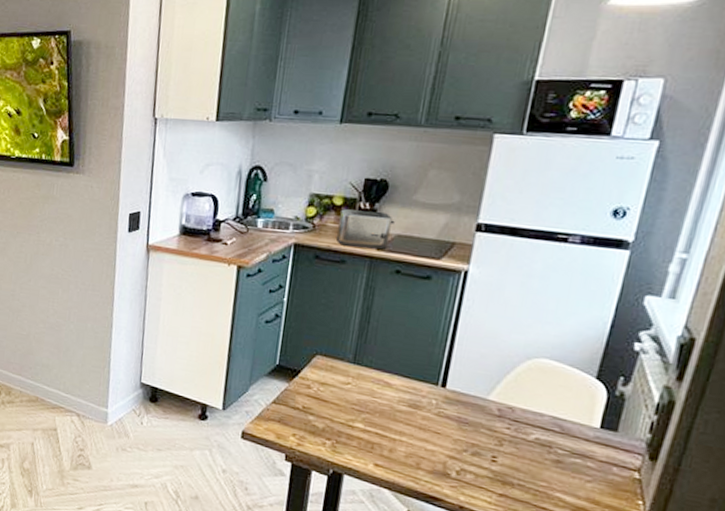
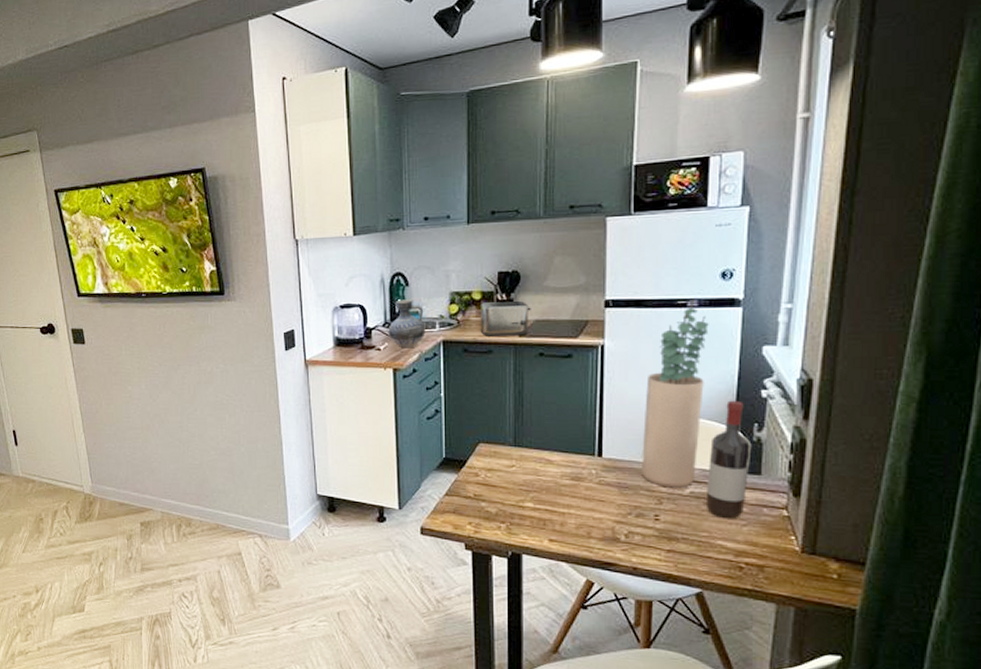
ceramic jug: none [237,194,279,247] -> present [388,299,426,349]
vase: none [486,234,589,433] -> present [642,298,709,488]
wine bottle: none [549,348,613,473] -> present [705,400,752,518]

